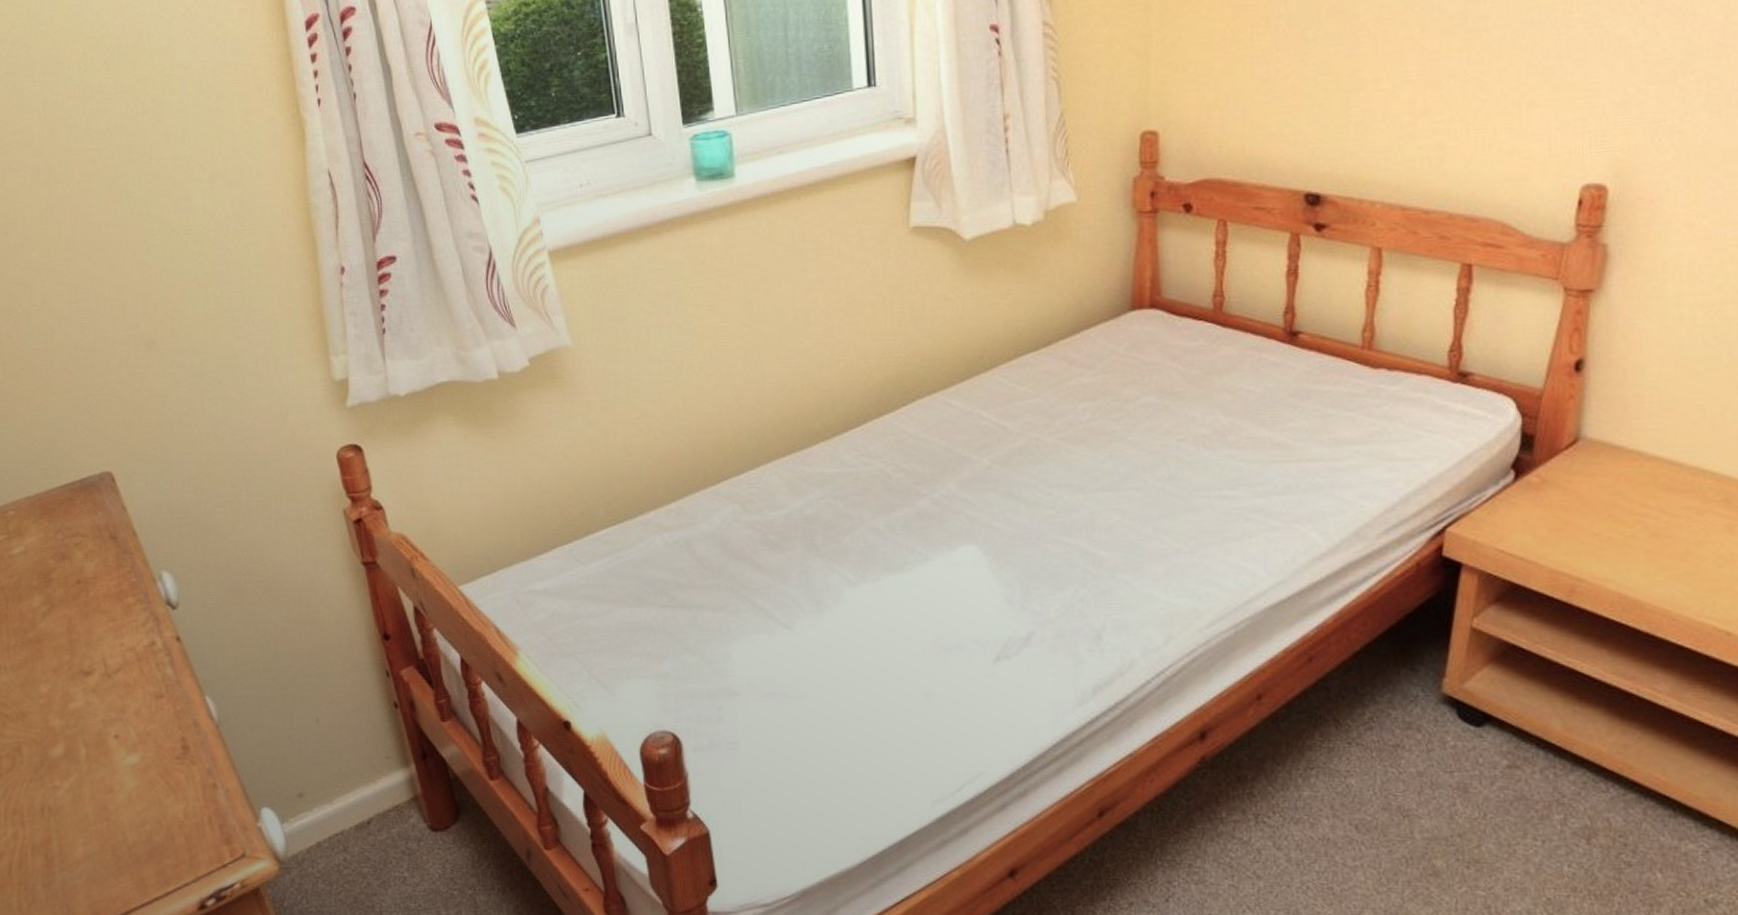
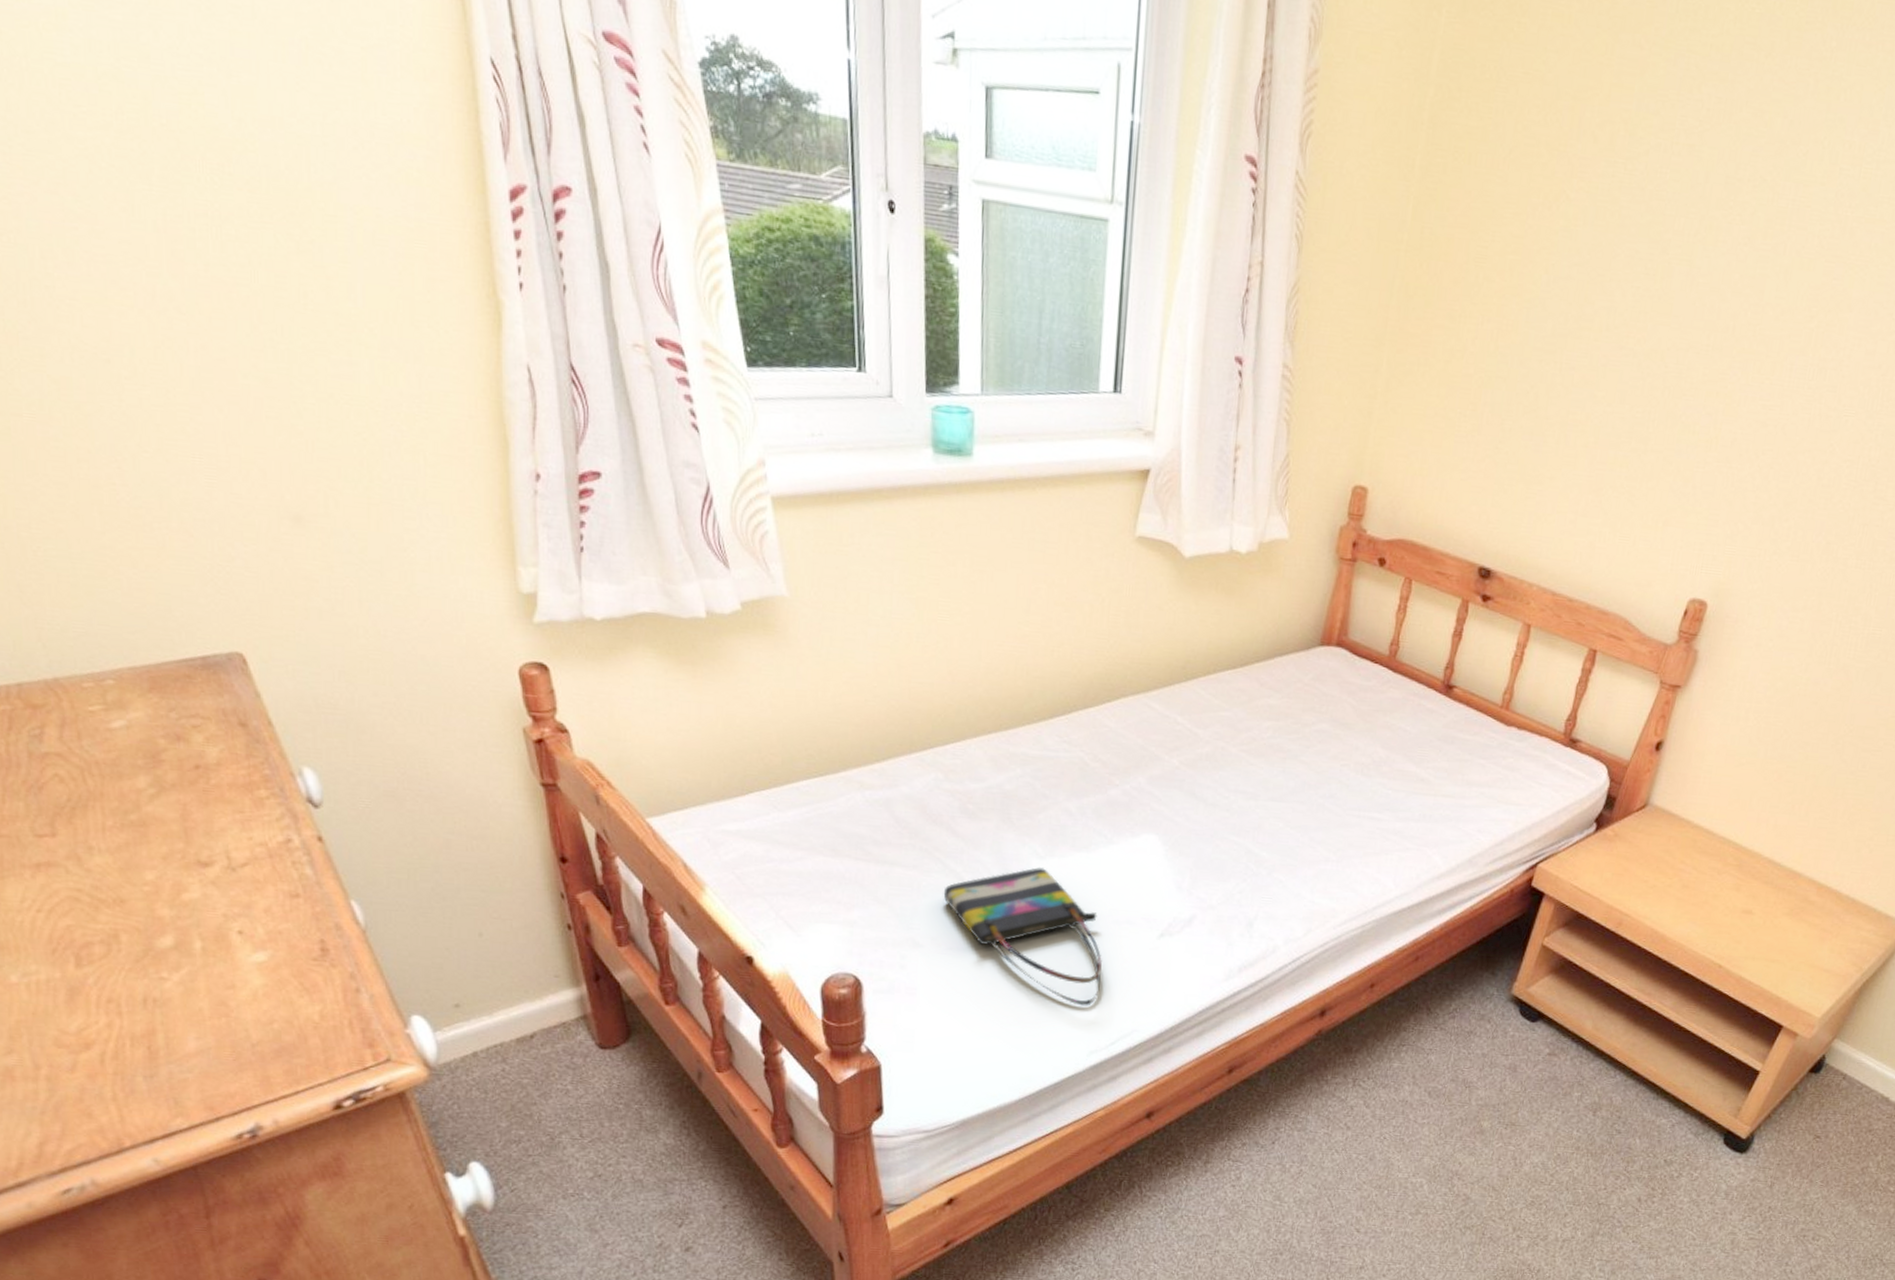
tote bag: none [754,596,937,748] -> present [943,867,1102,1006]

